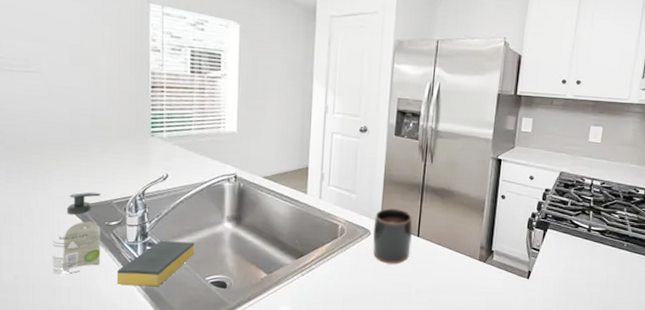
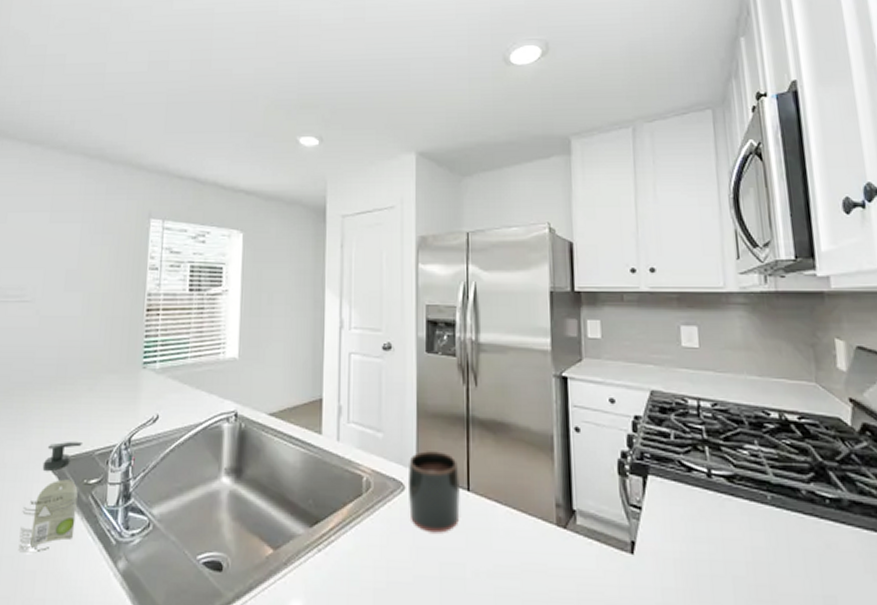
sponge: present [116,241,195,287] -> none [89,504,186,570]

